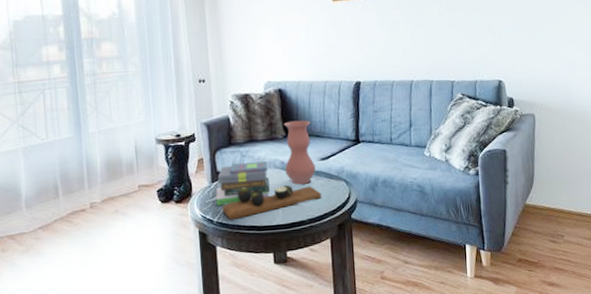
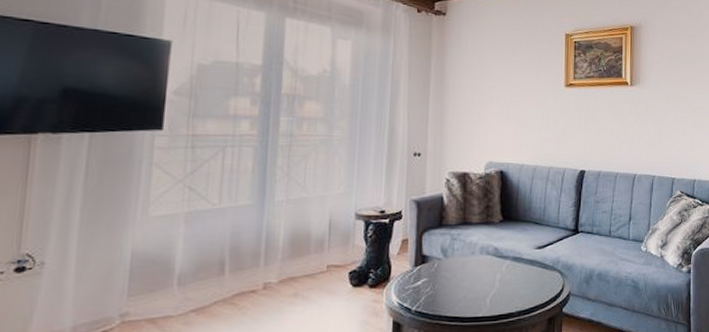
books: present [216,161,270,206] -> none [417,247,480,292]
decorative tray: present [222,185,322,220] -> none [422,274,535,310]
vase: present [283,120,316,186] -> none [498,205,531,275]

